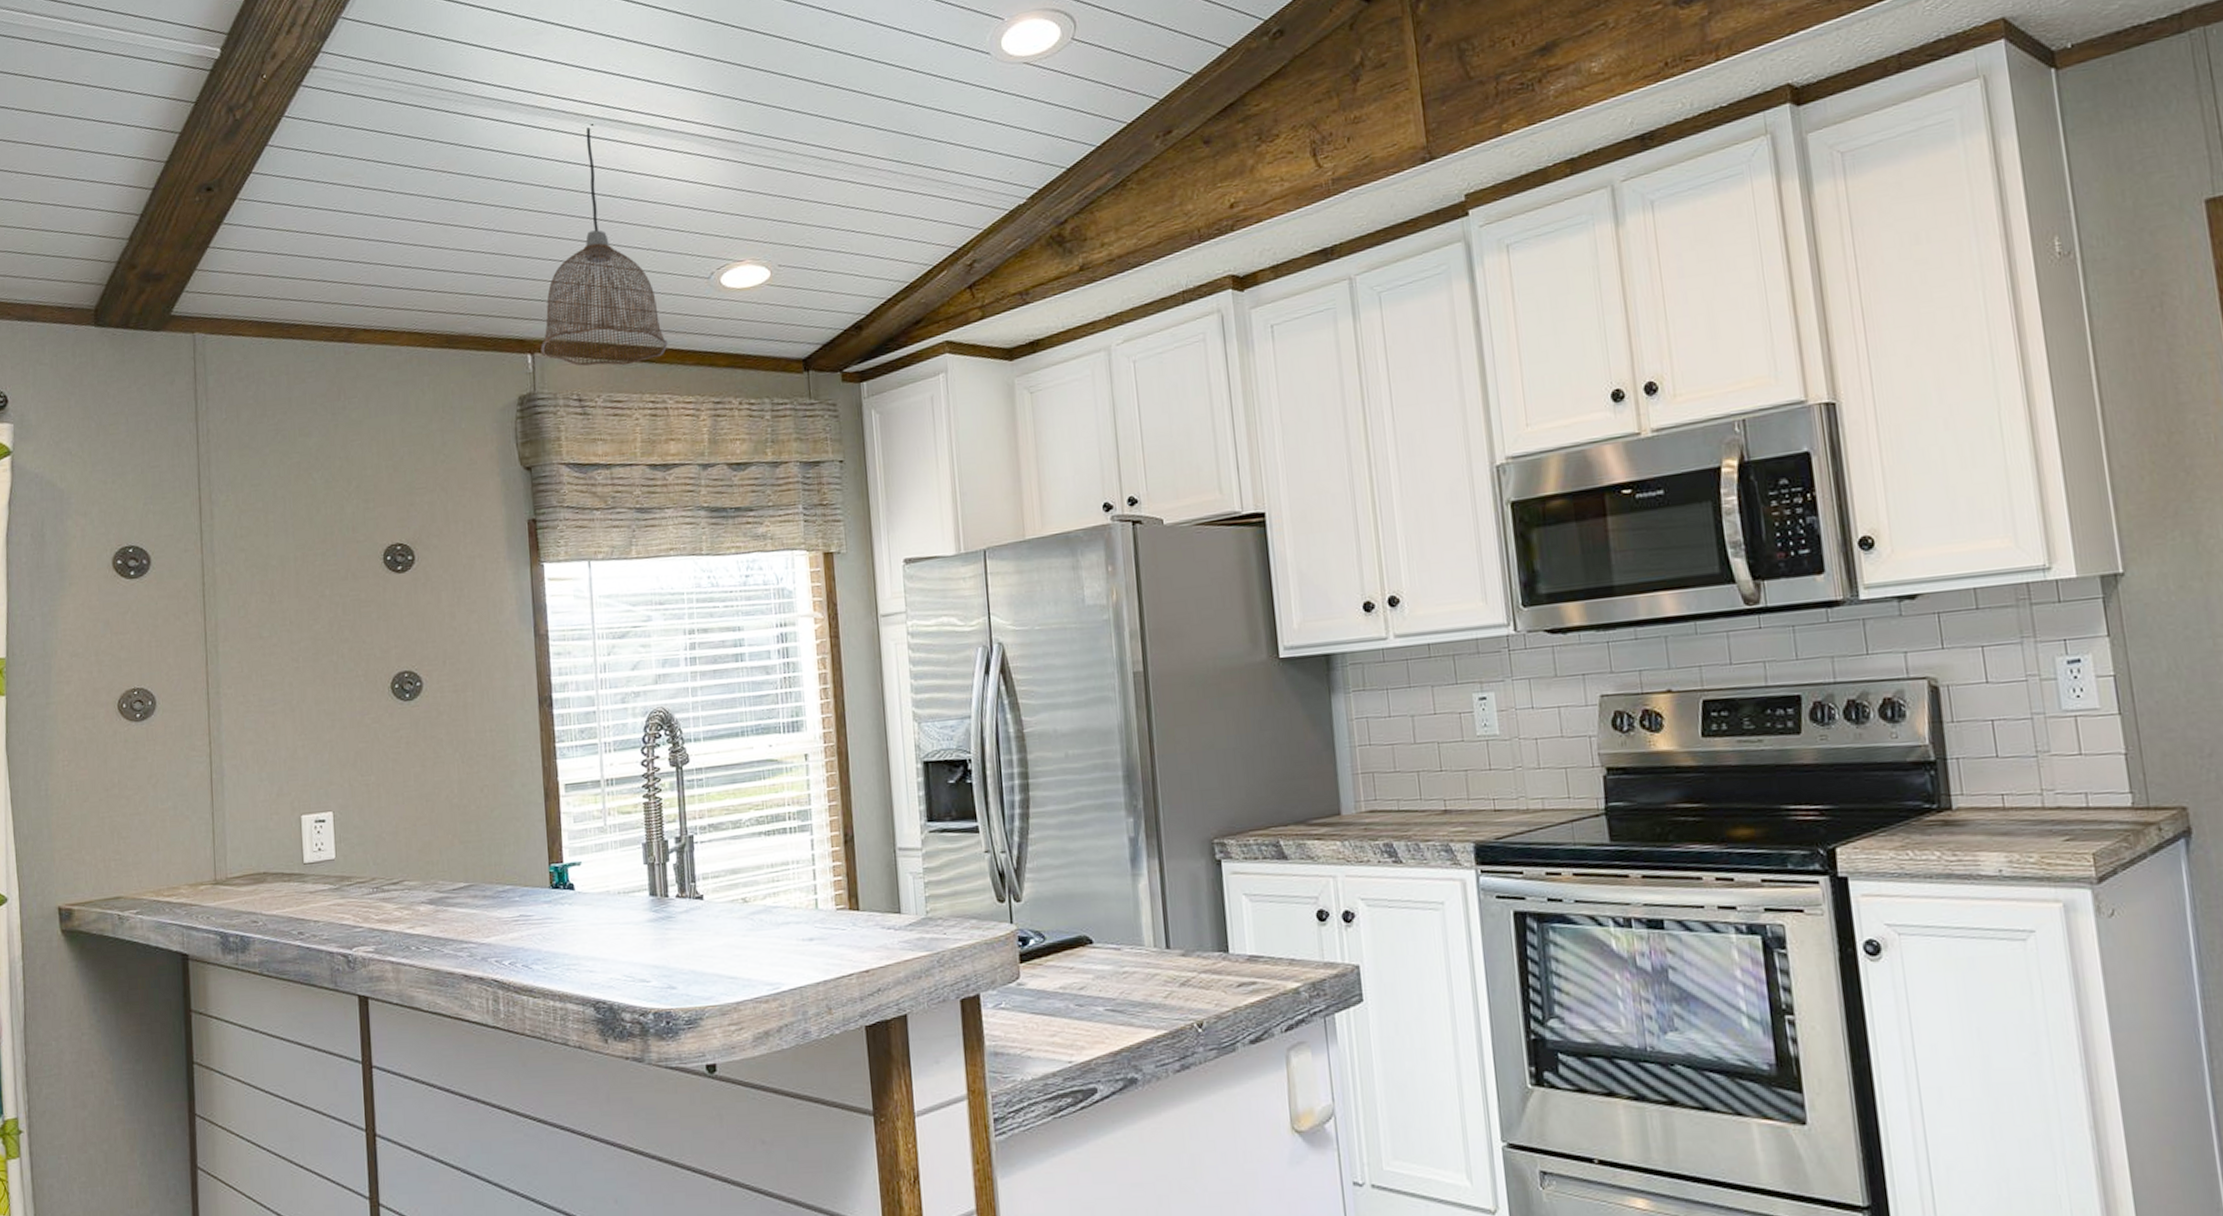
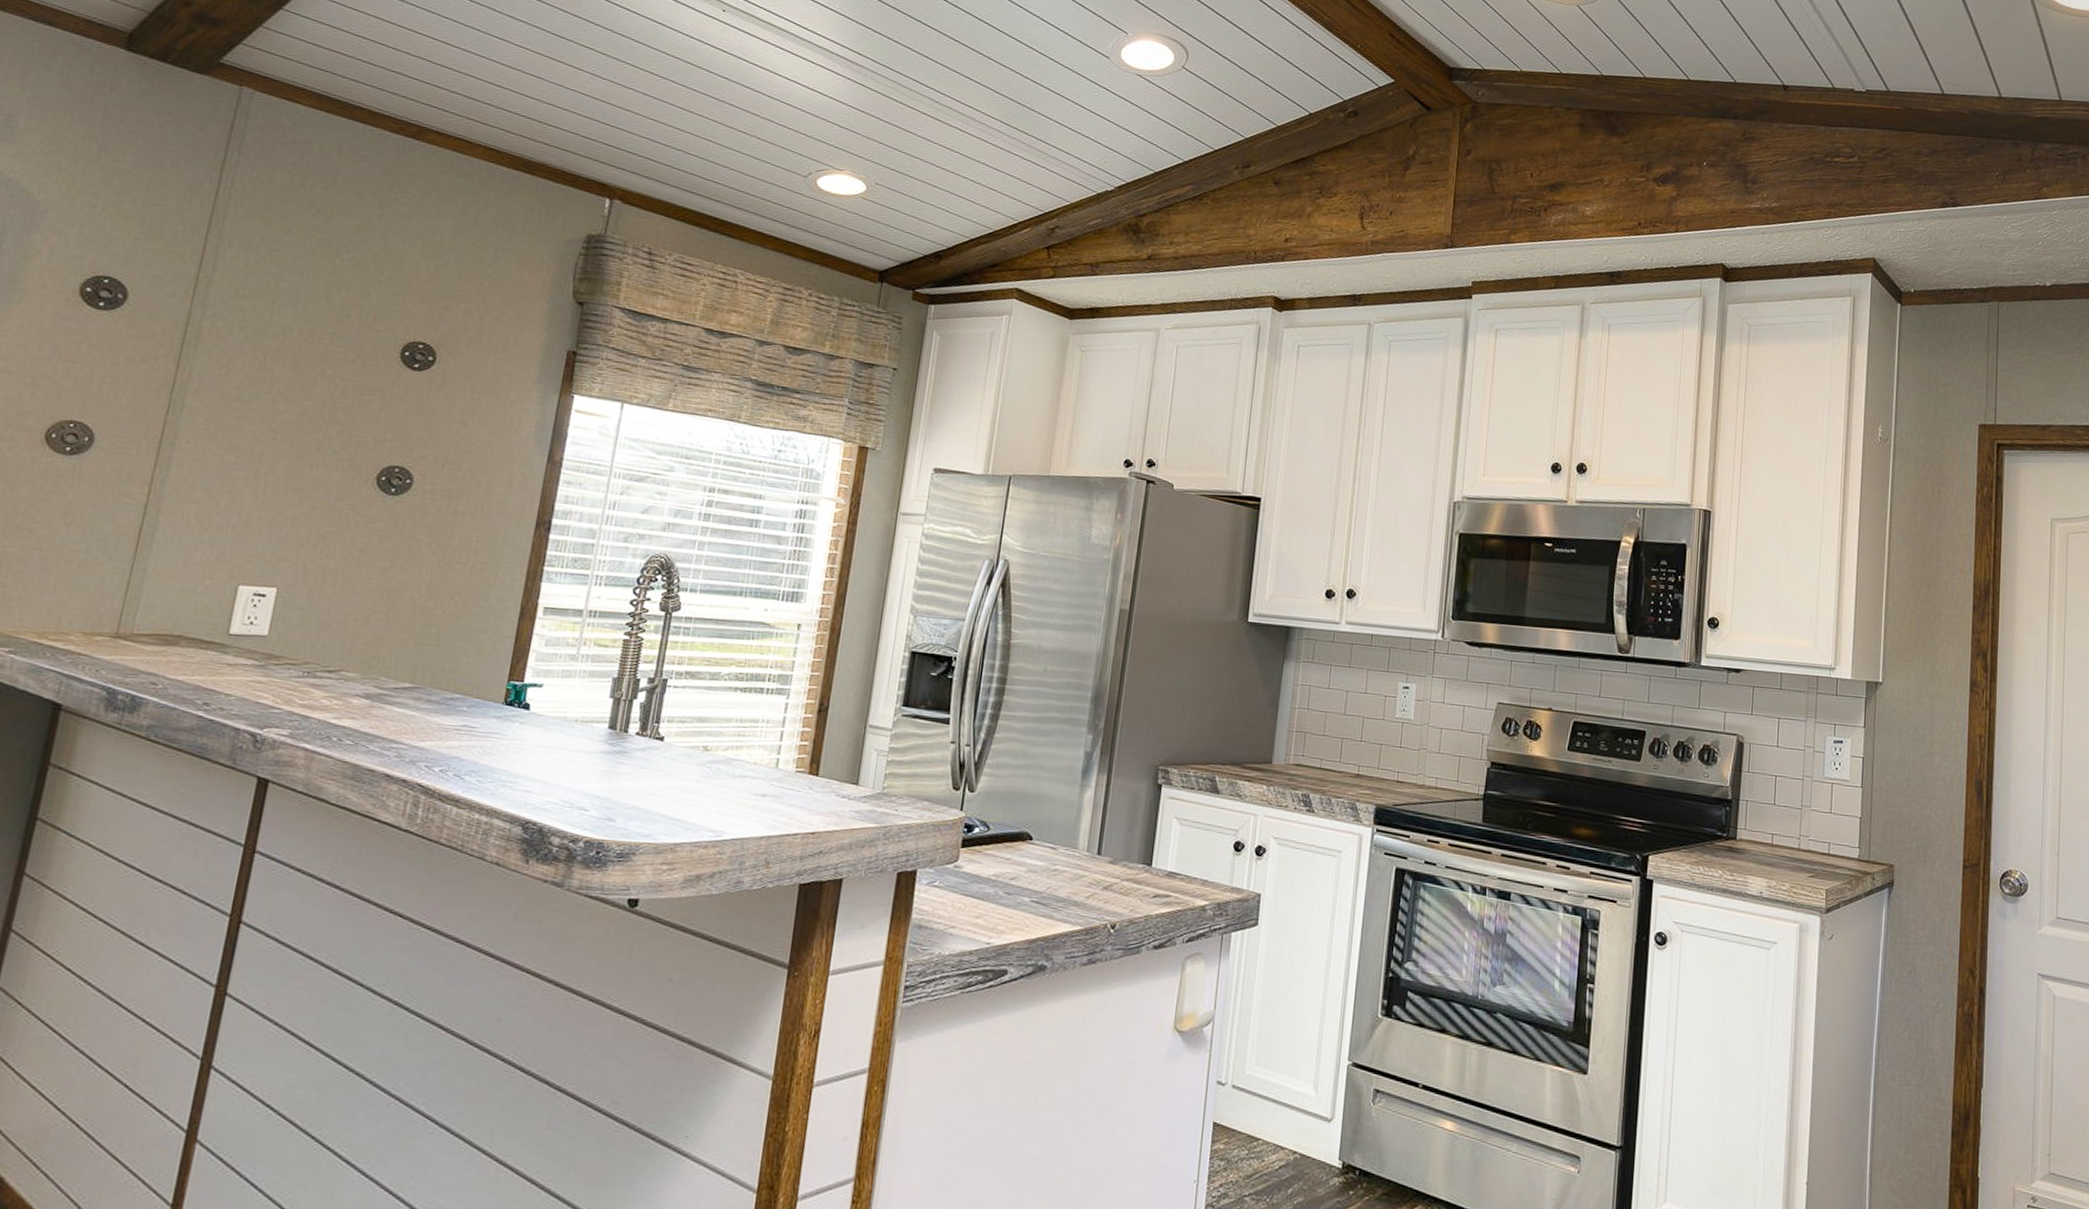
pendant lamp: present [540,127,668,367] -> none [620,12,752,234]

